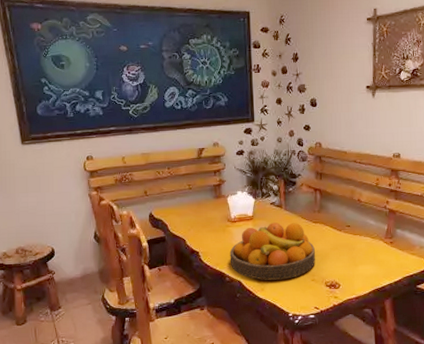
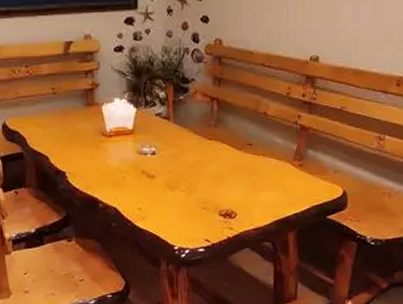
fruit bowl: present [229,222,315,280] -> none [104,138,208,207]

